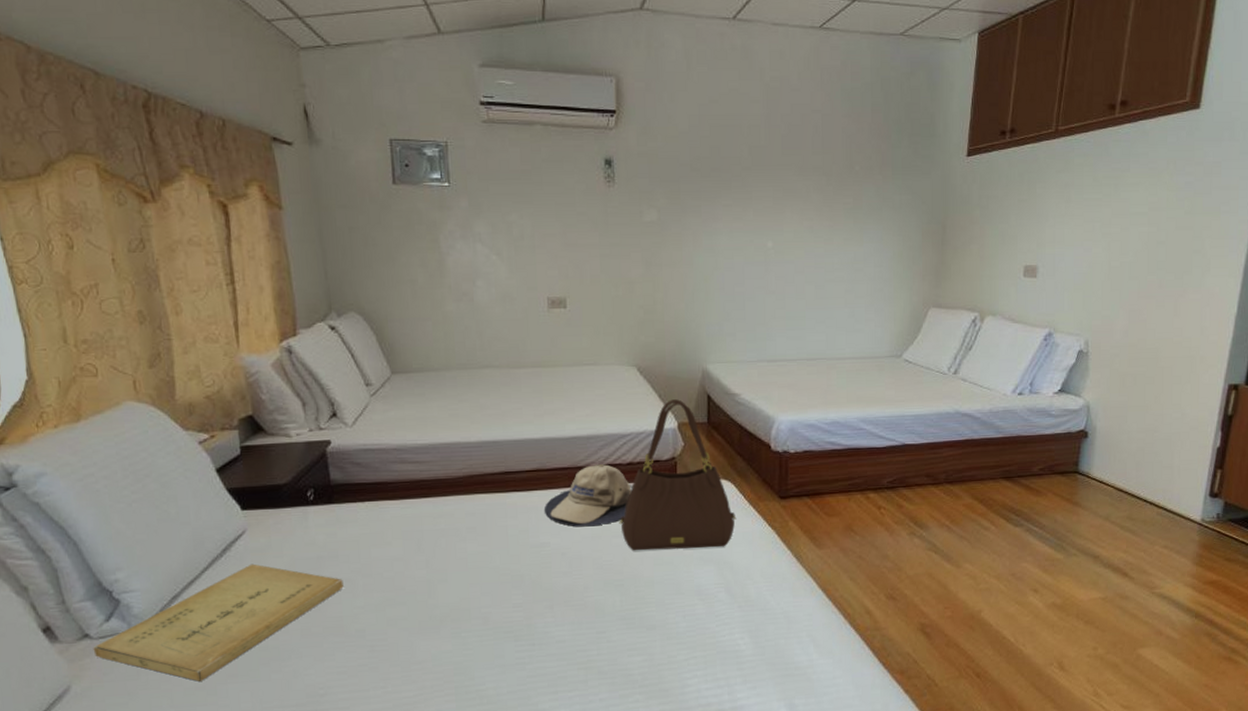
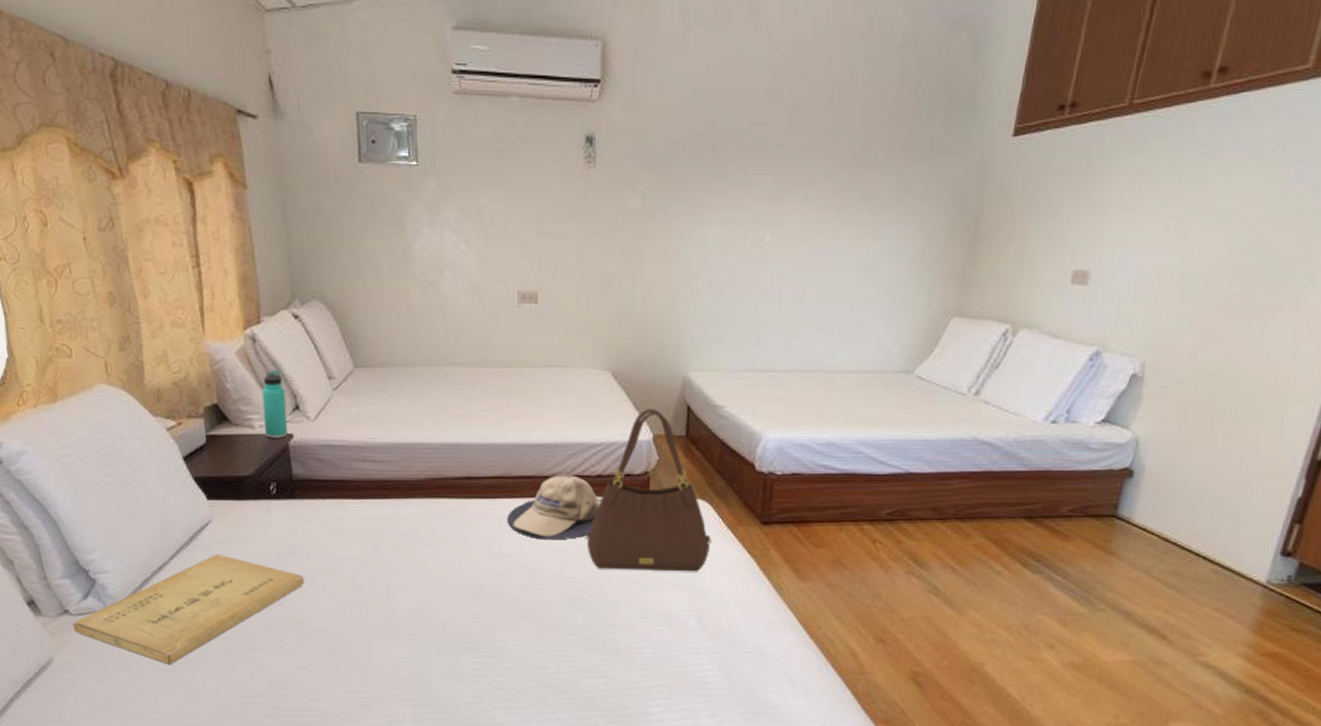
thermos bottle: none [298,380,326,446] -> present [261,370,289,439]

